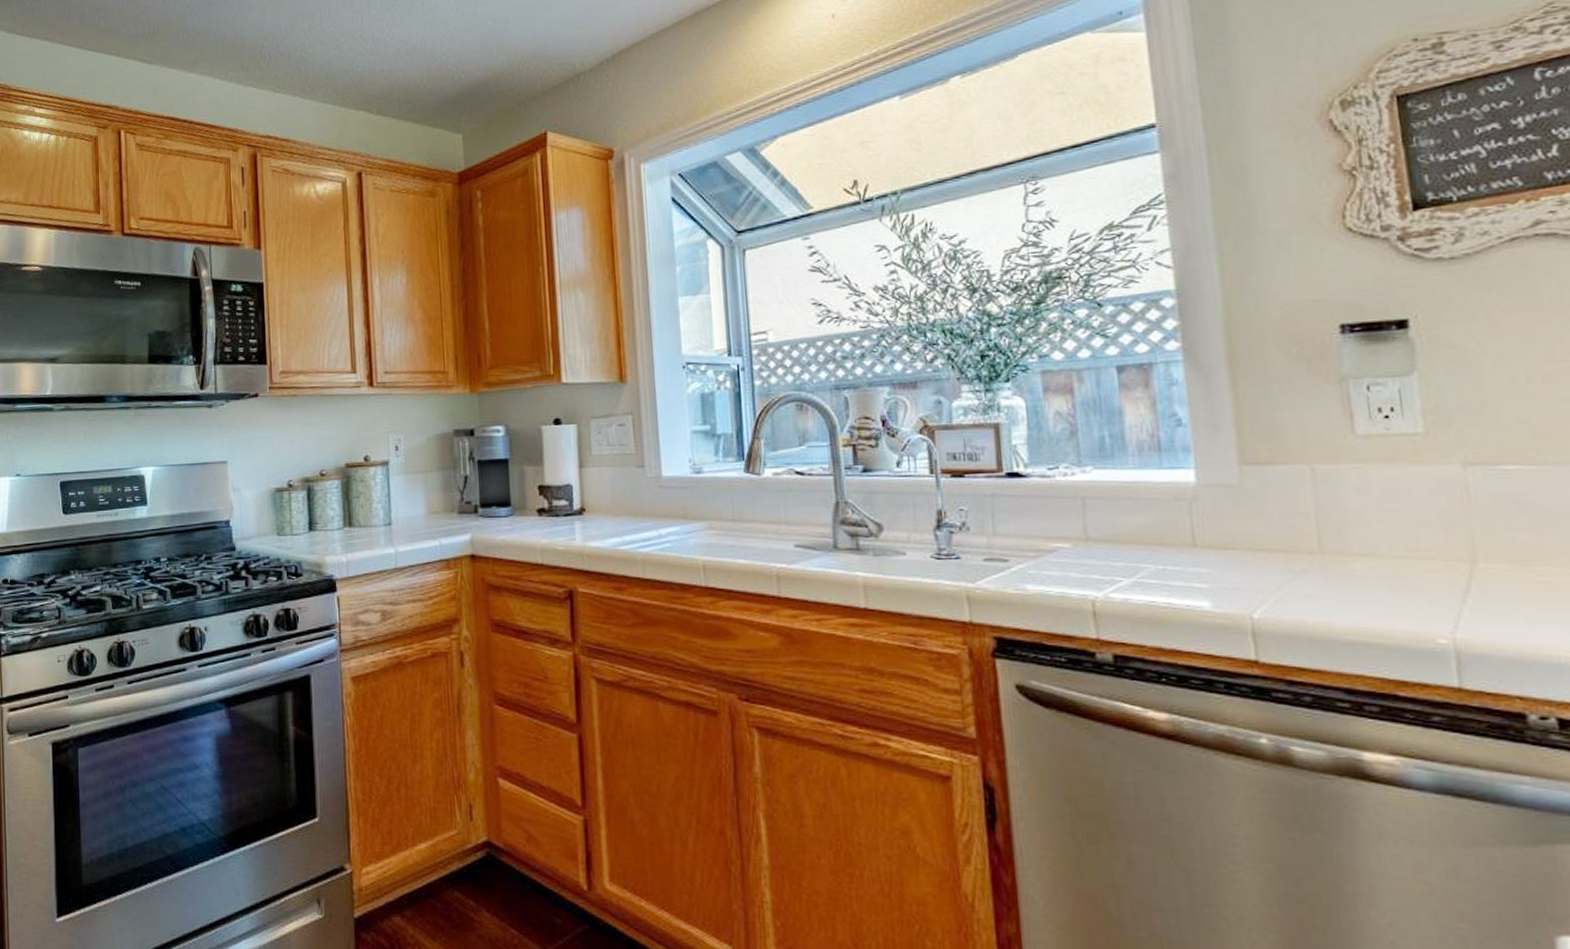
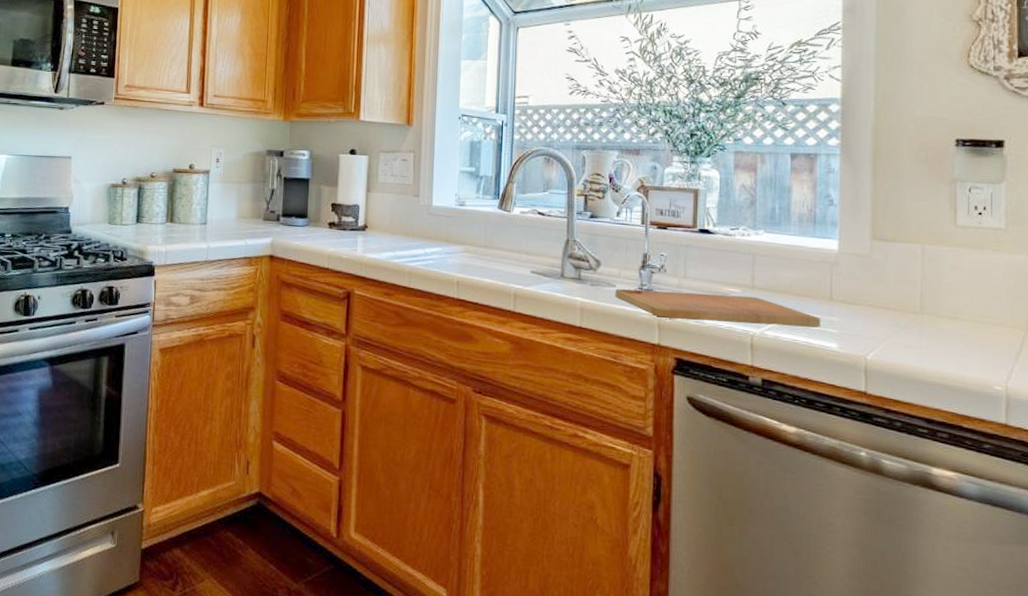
cutting board: none [905,551,1185,588] -> present [615,289,821,328]

